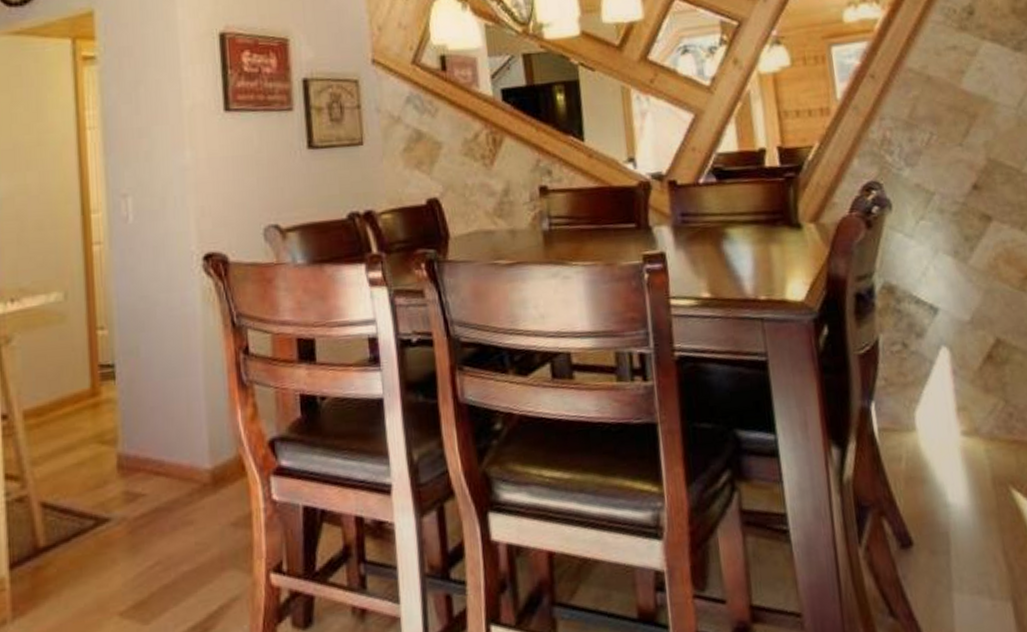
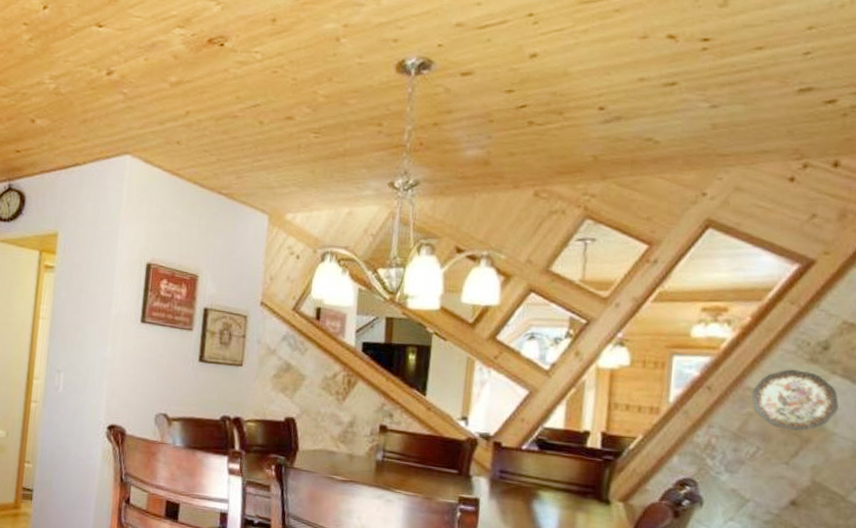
decorative plate: none [913,40,996,109] -> present [751,369,839,432]

